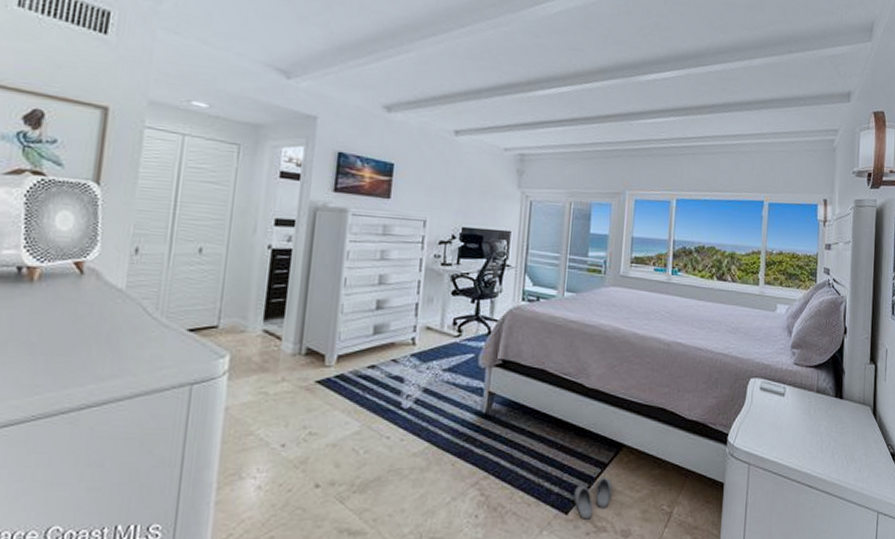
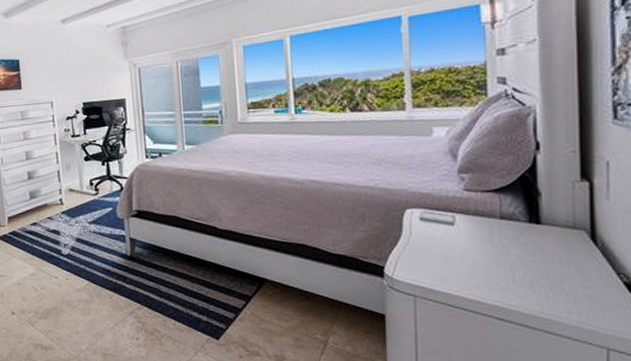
slippers: present [574,476,613,520] -> none [222,308,260,345]

